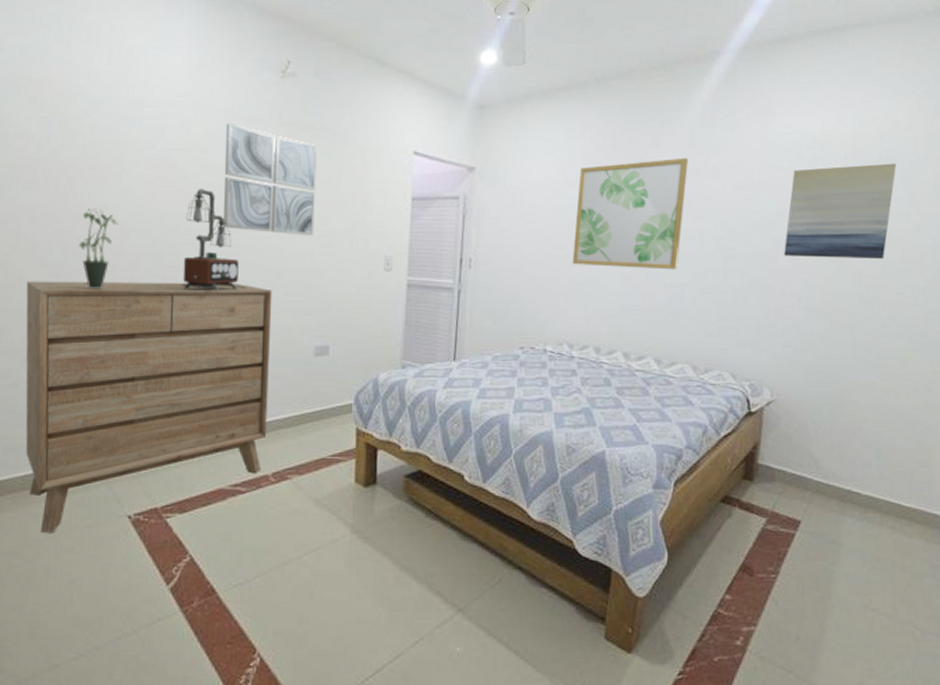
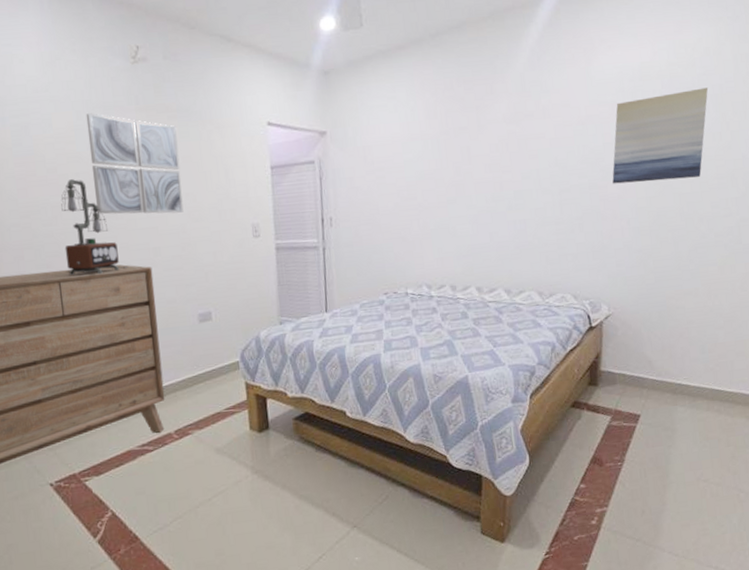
wall art: present [572,157,689,270] -> none [423,102,522,213]

